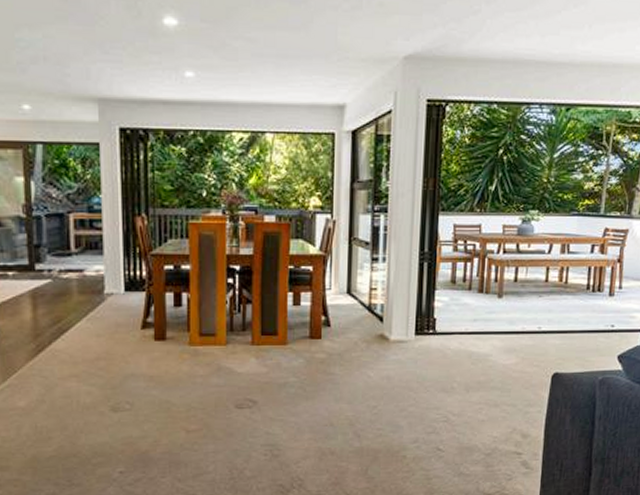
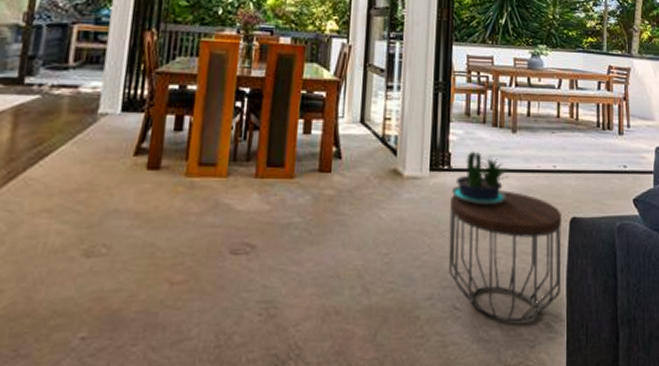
side table: none [432,350,545,461] -> present [448,190,562,323]
potted plant: none [436,315,492,364] -> present [451,151,508,206]

